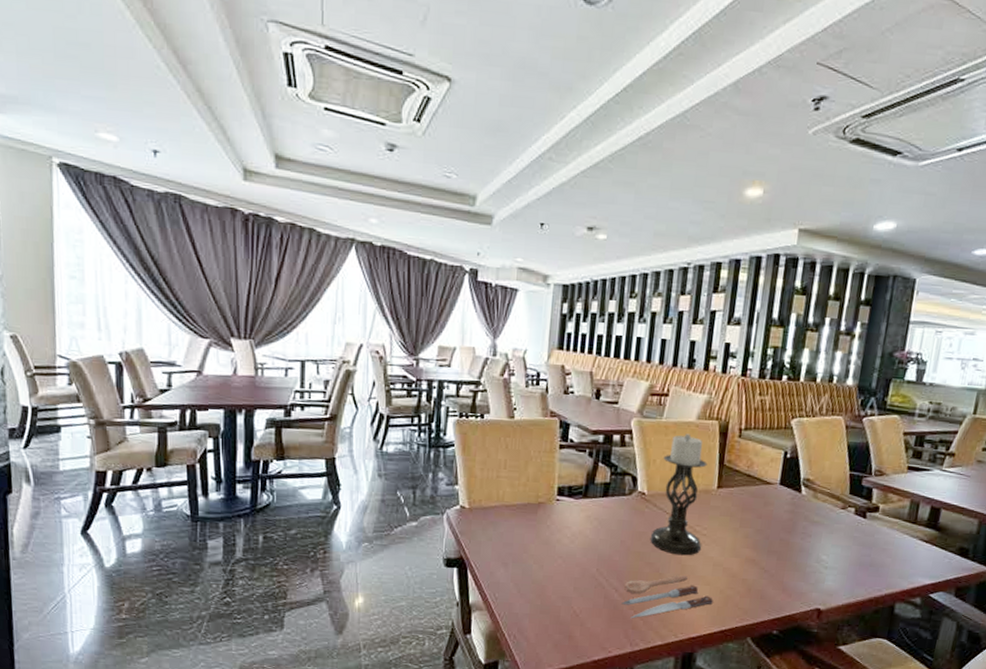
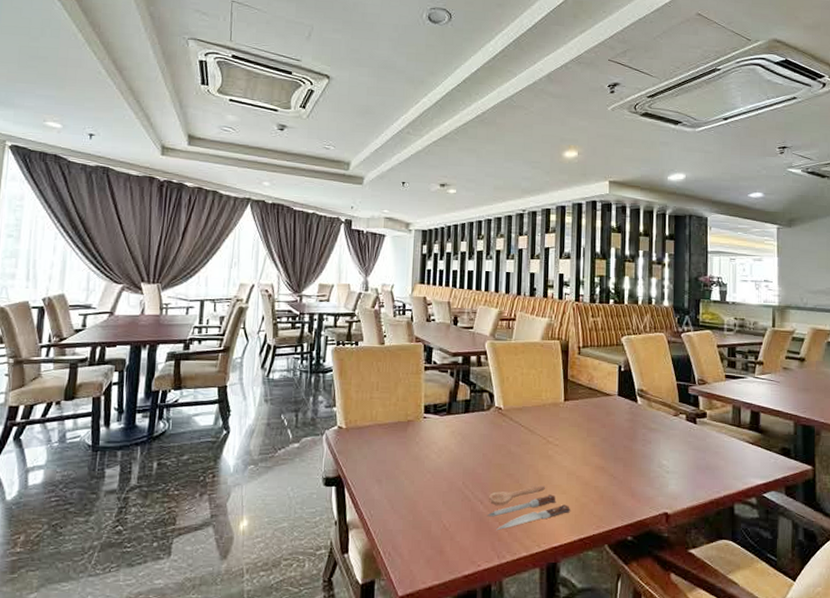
candle holder: present [650,433,708,556] -> none [509,353,555,466]

